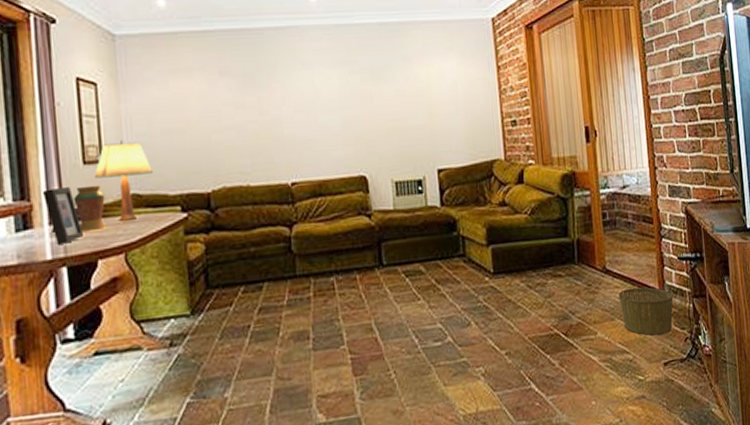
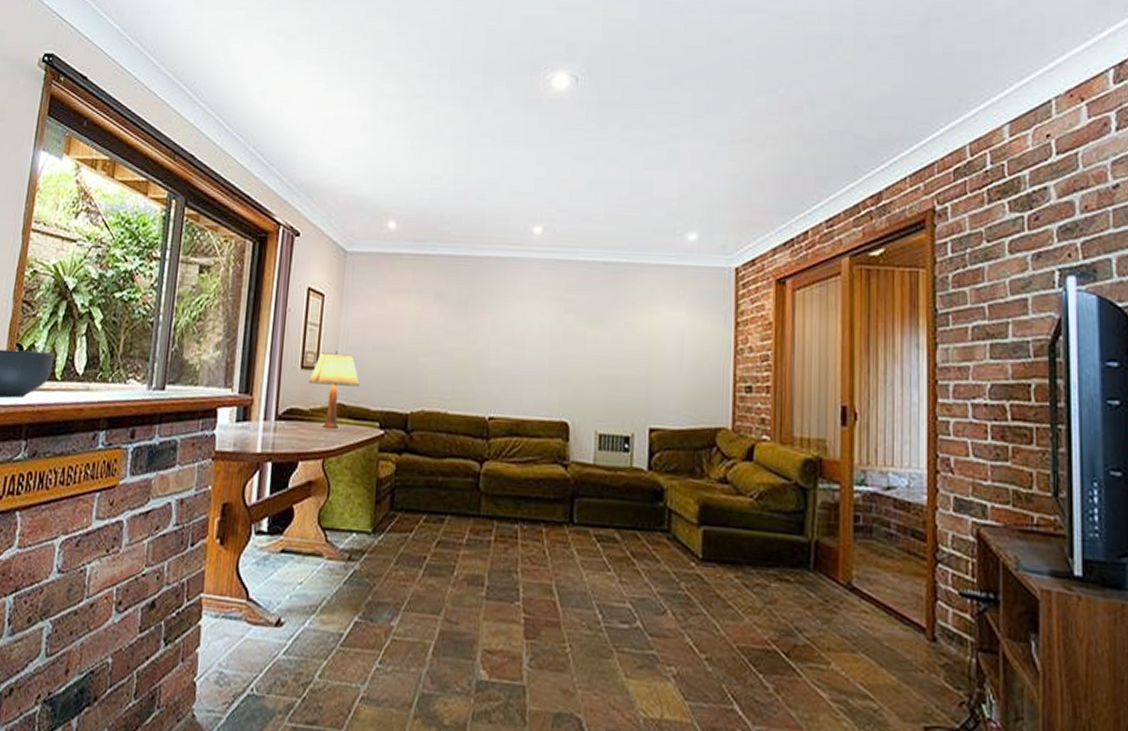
picture frame: present [41,187,83,246] -> none [263,387,291,441]
decorative vase: present [73,185,106,231] -> none [287,389,315,432]
basket: present [618,285,673,336] -> none [866,616,947,689]

